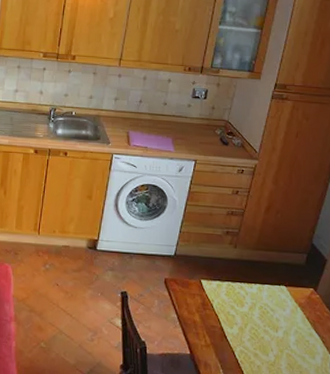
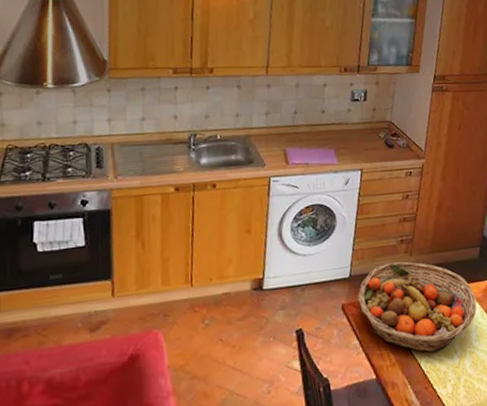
fruit basket: none [180,250,299,345] -> present [358,261,477,353]

